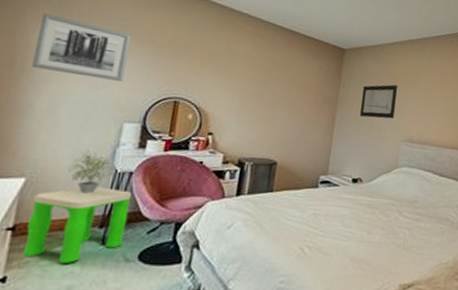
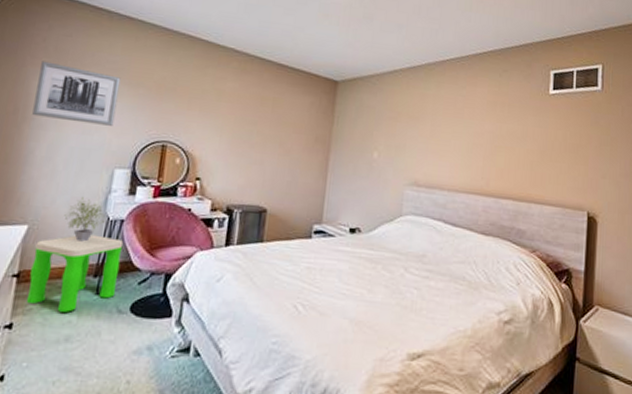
wall art: present [359,84,398,119] -> none [356,119,400,159]

